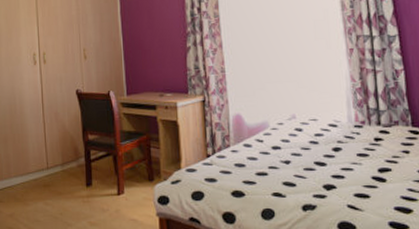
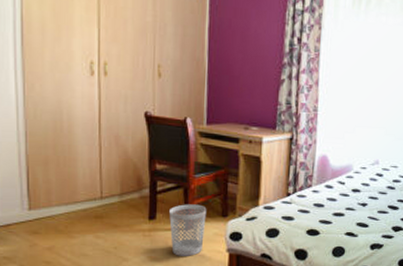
wastebasket: none [103,170,135,221] -> present [169,204,207,256]

